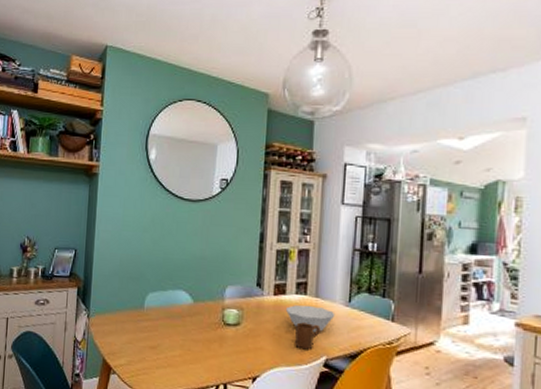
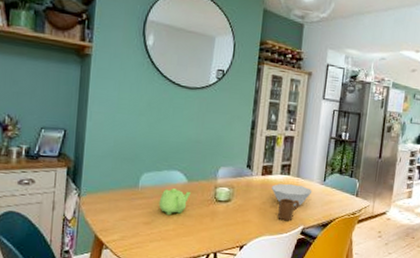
teapot: none [164,309,197,340] -> present [158,188,191,216]

